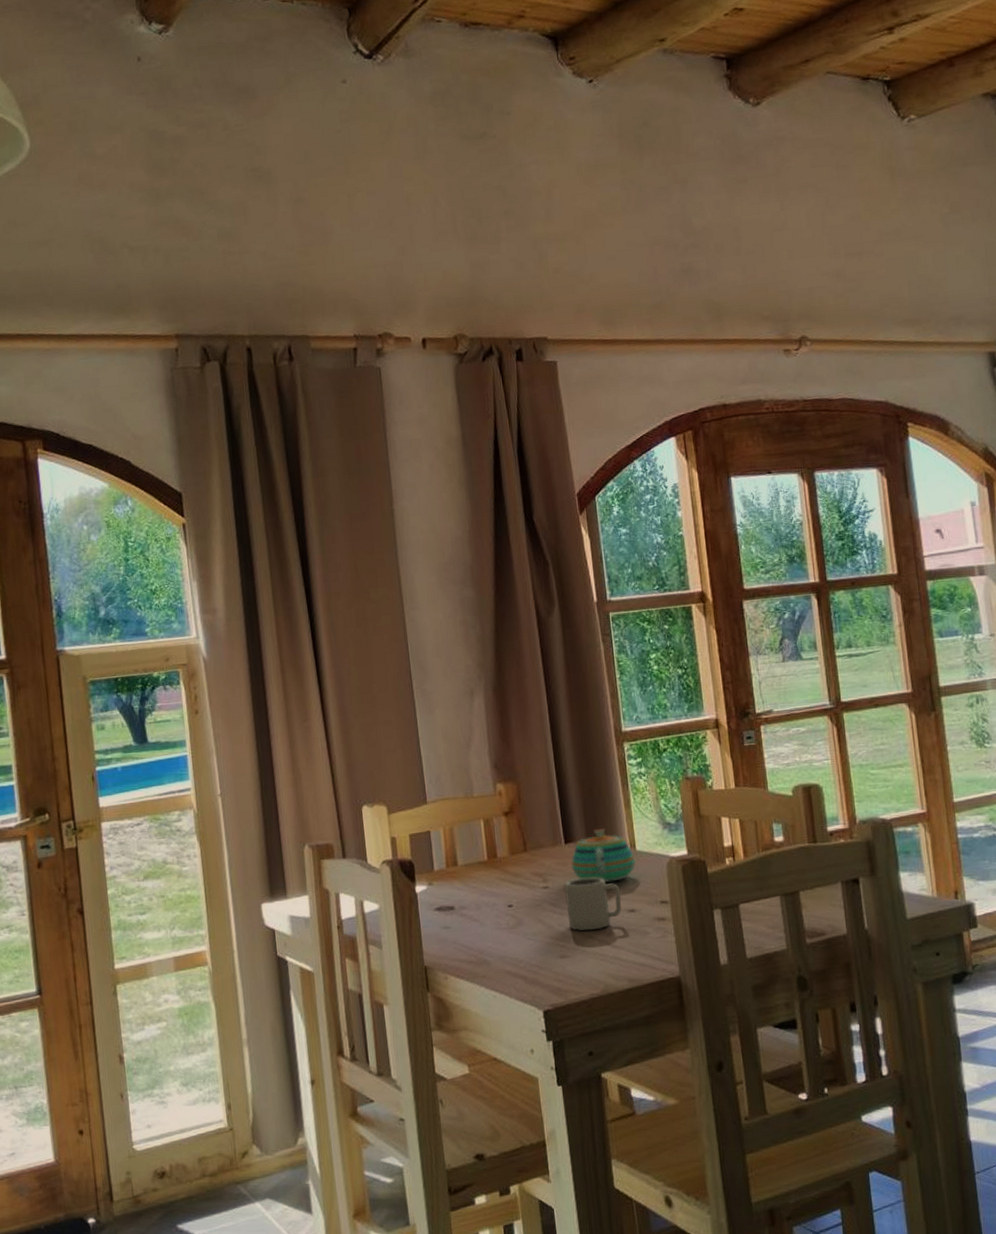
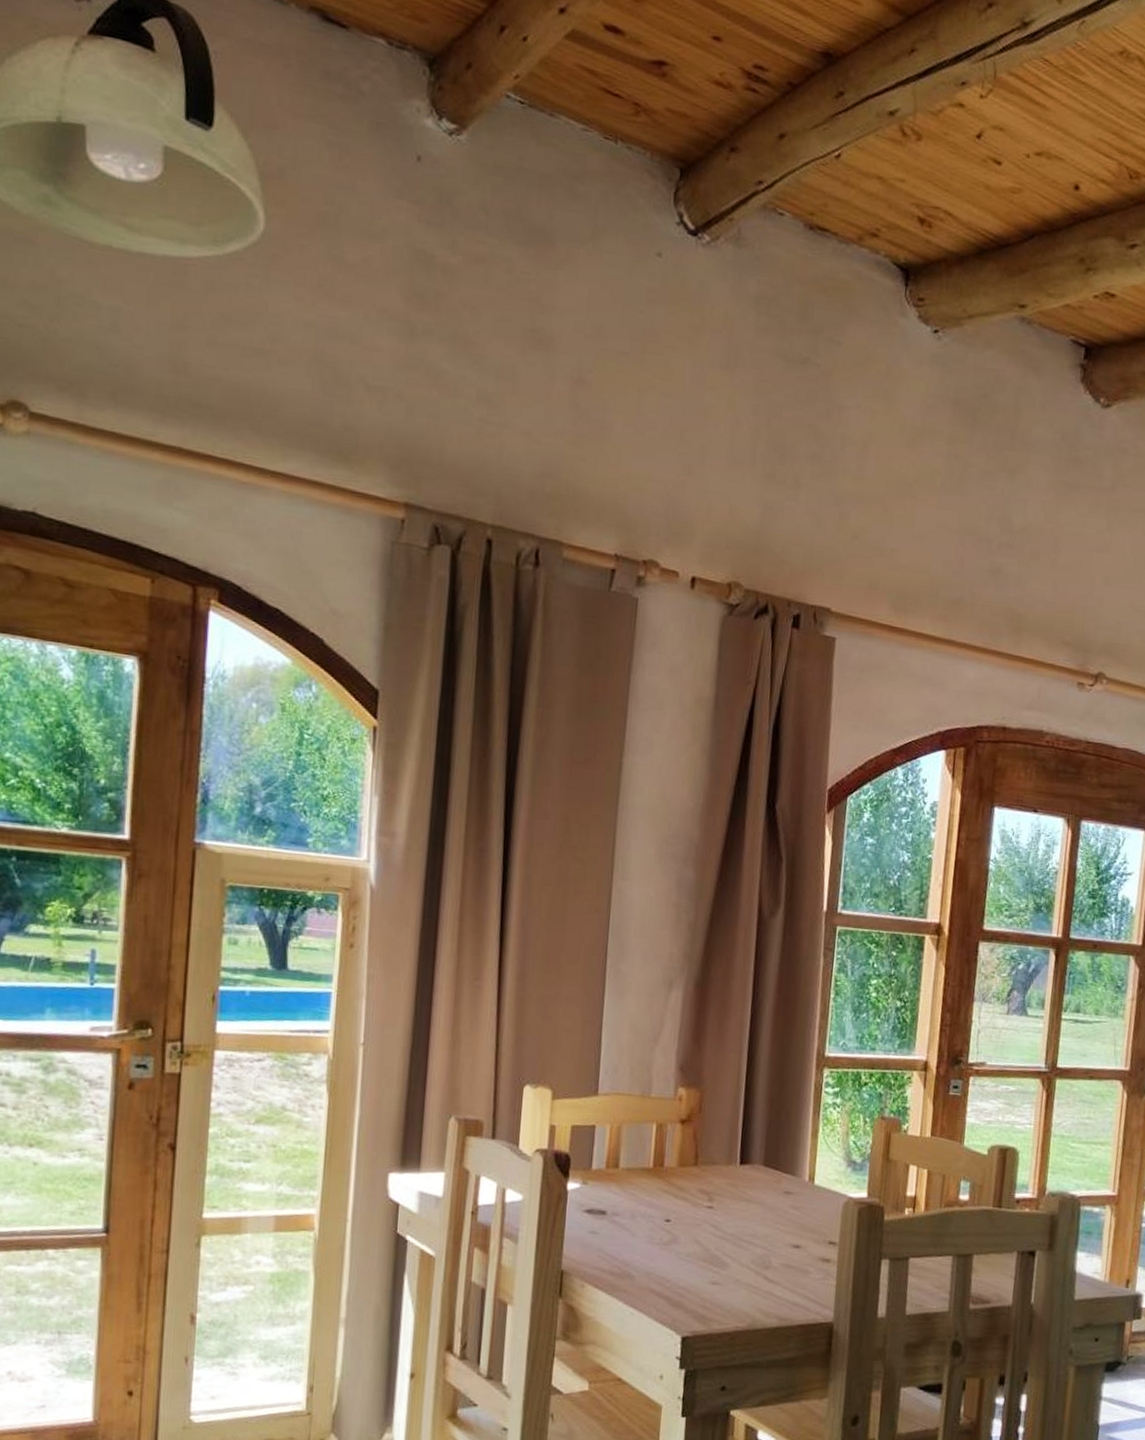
cup: present [563,877,622,931] -> none [727,1202,789,1261]
teapot: present [571,828,636,883] -> none [741,1153,812,1213]

